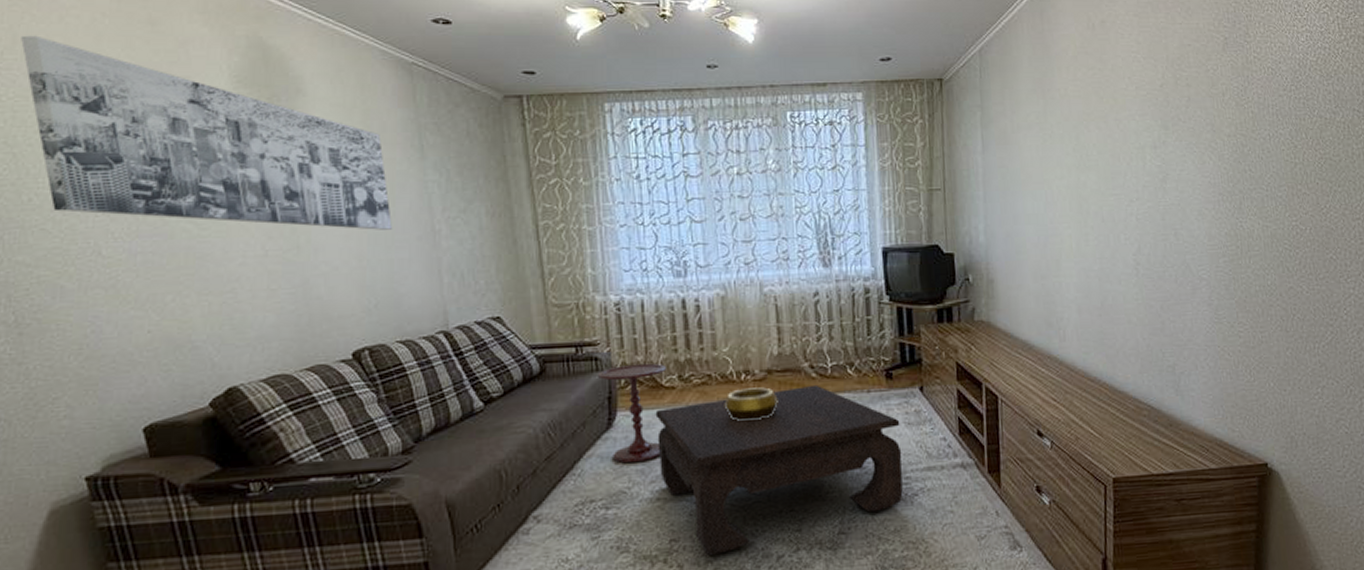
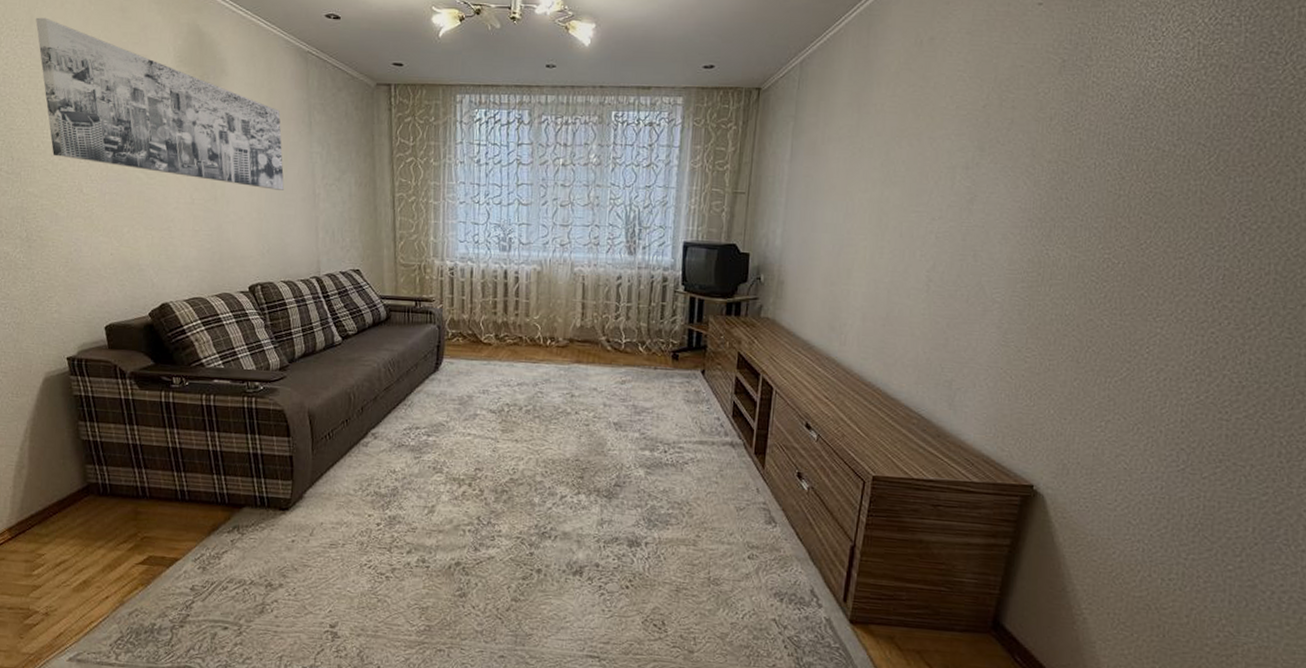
side table: present [596,363,667,464] -> none [430,320,487,402]
coffee table: present [655,384,903,556] -> none [473,356,680,487]
decorative bowl: present [724,387,778,422] -> none [530,352,576,381]

